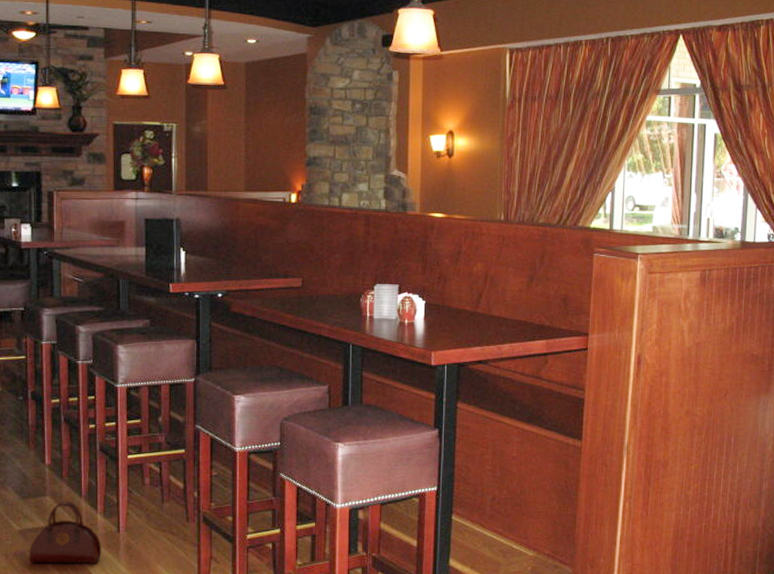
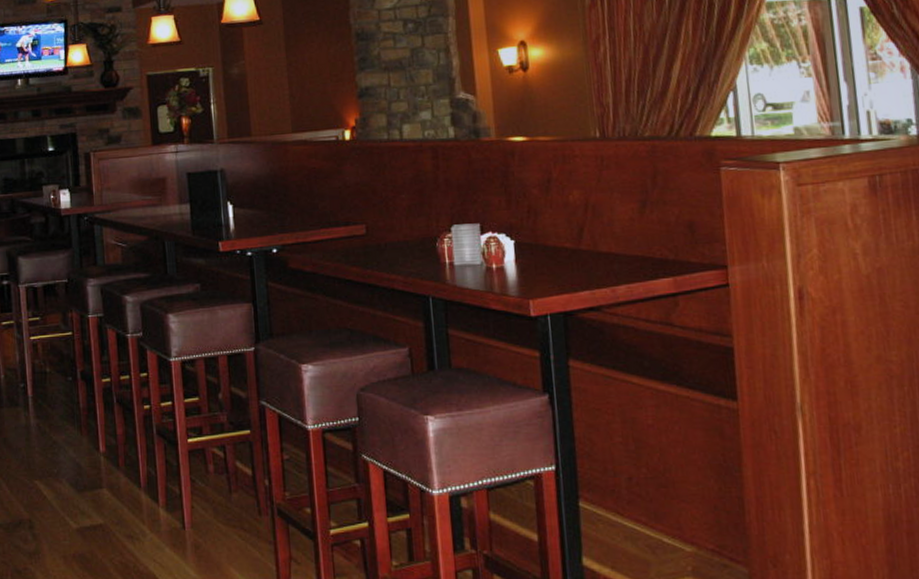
handbag: present [29,501,102,564] -> none [89,493,168,567]

